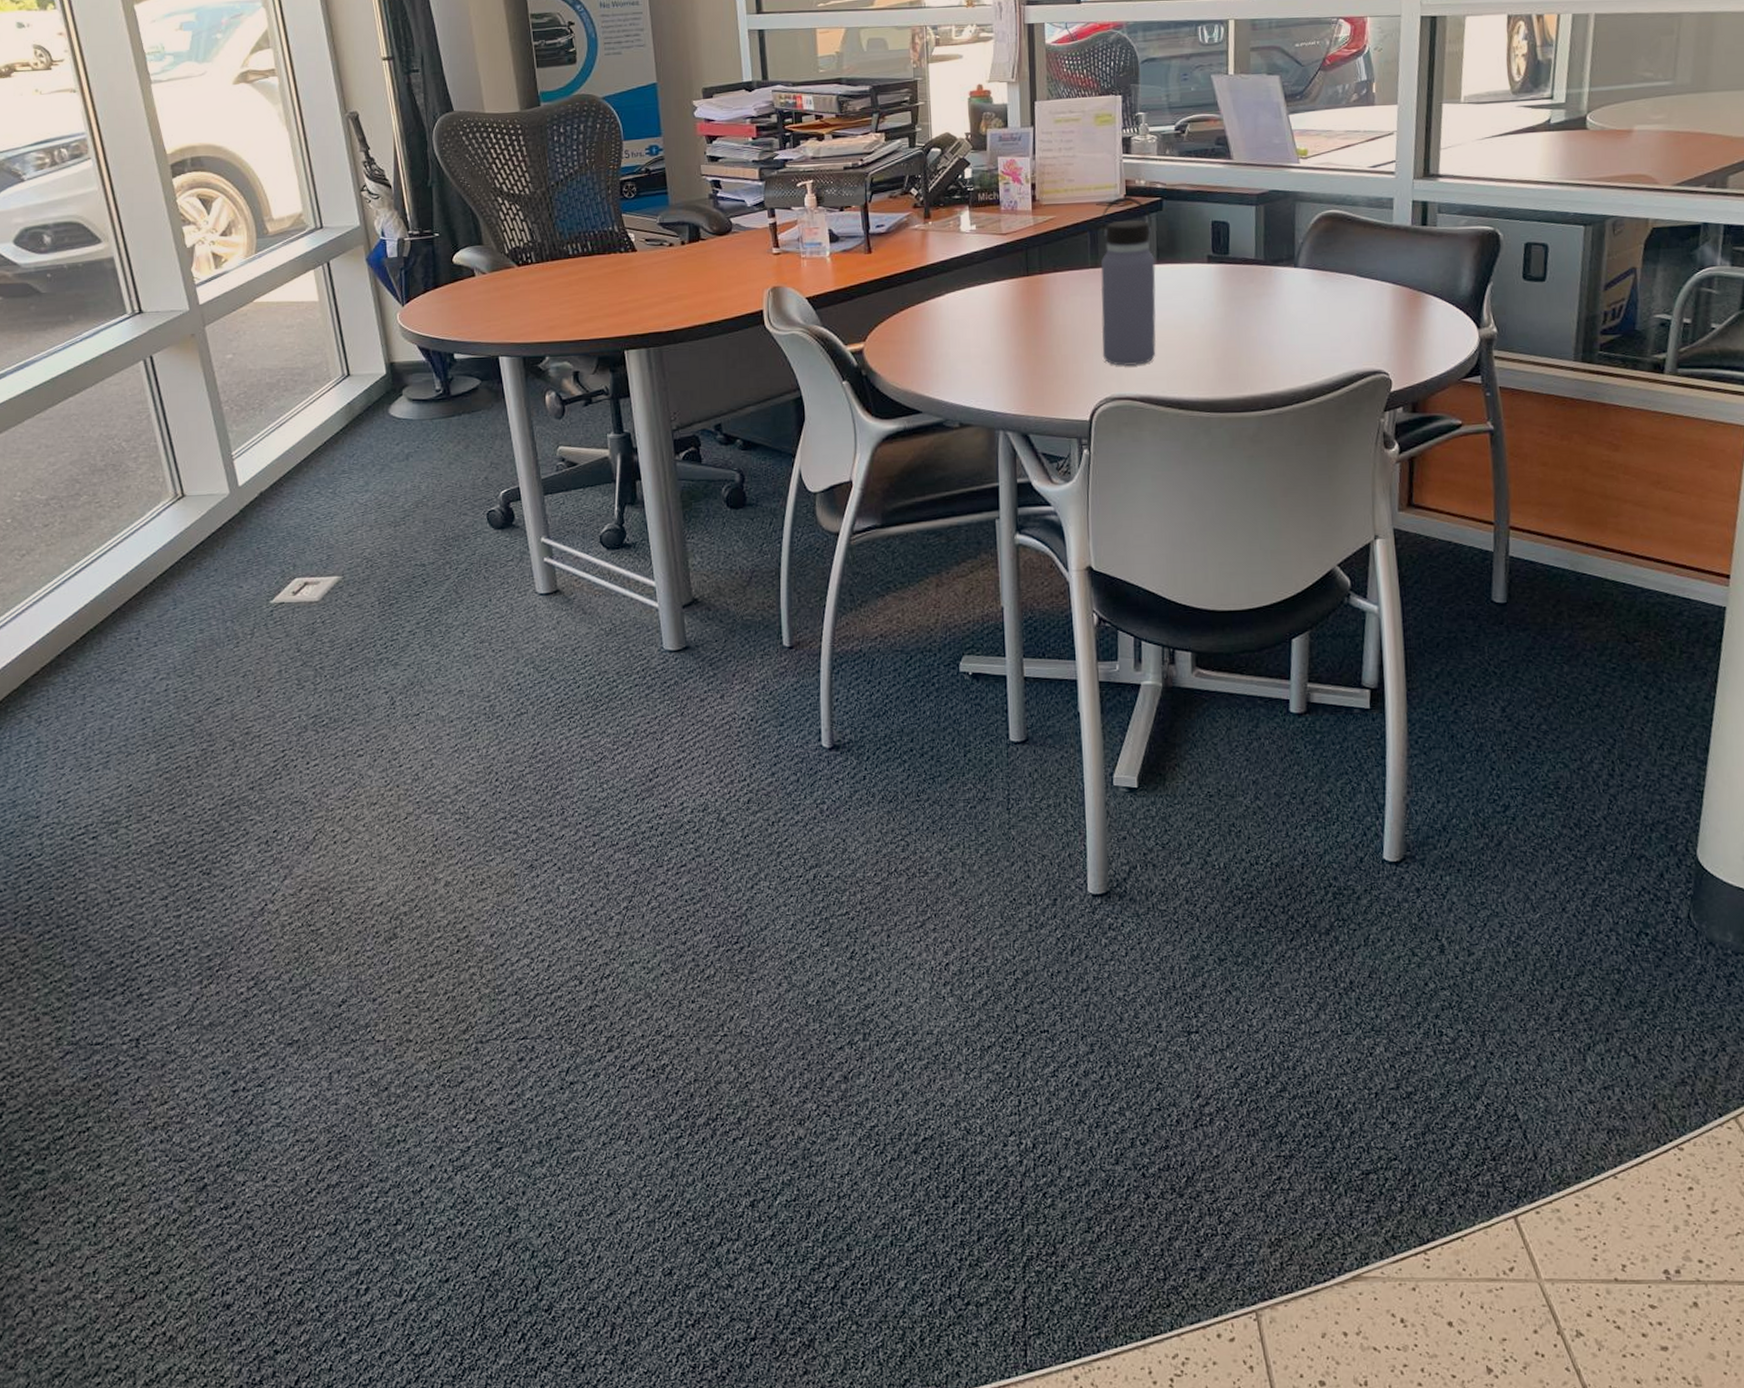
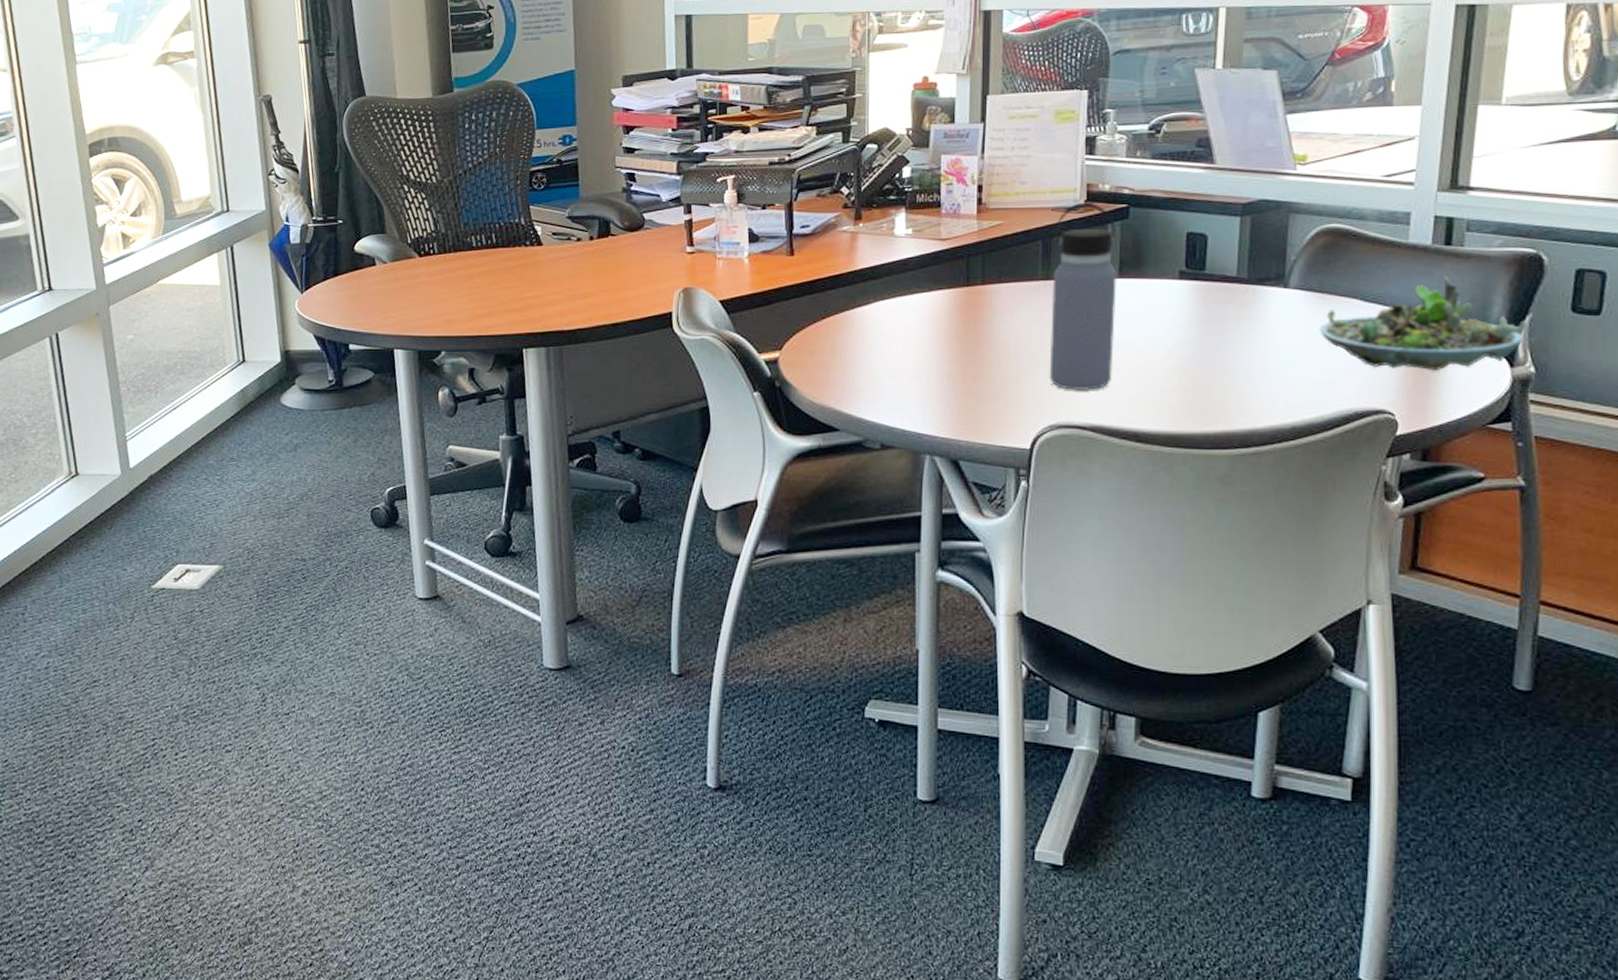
succulent planter: none [1325,252,1490,335] -> present [1319,276,1528,372]

